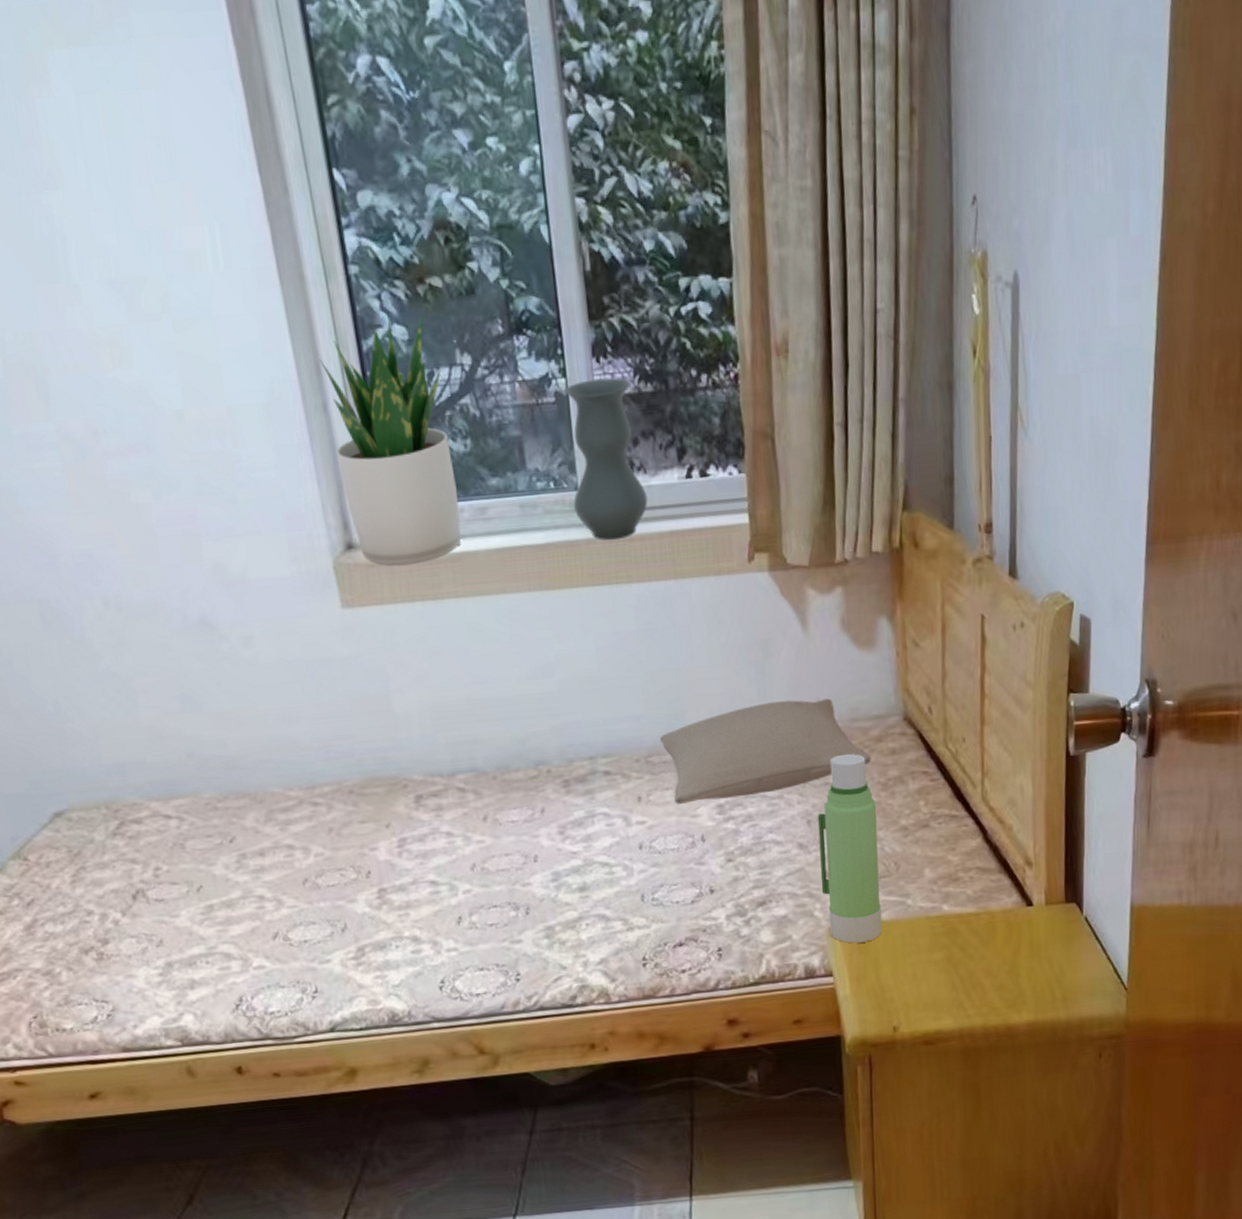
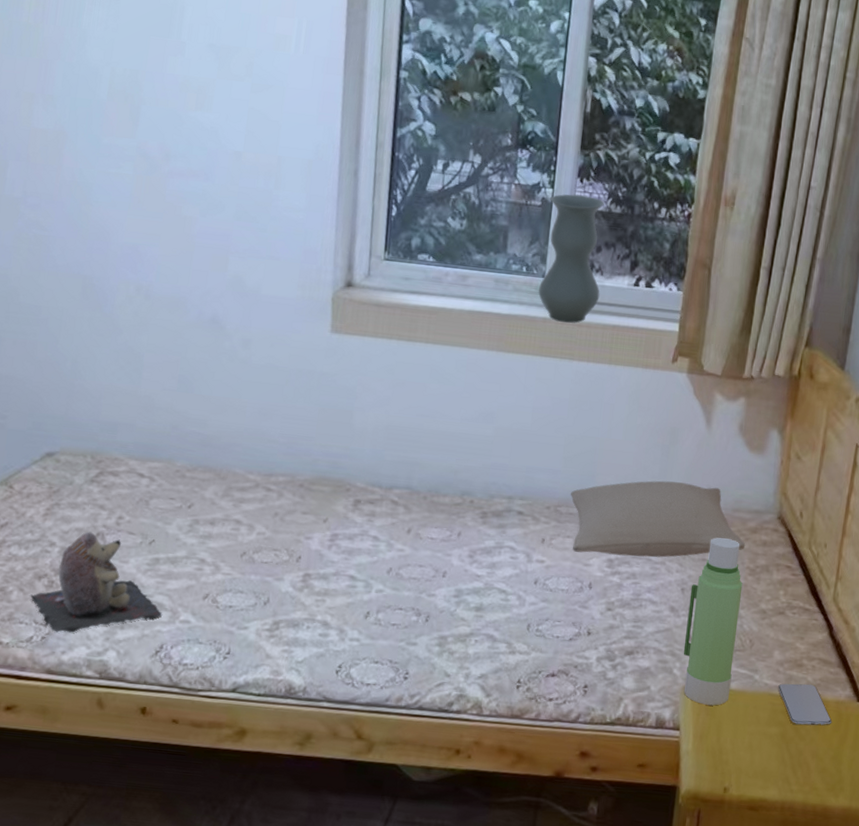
stuffed animal: none [80,891,232,1007] -> present [29,531,162,633]
planter: present [319,315,462,566] -> none [355,116,455,310]
phone: none [934,897,1002,946] -> present [777,683,832,726]

